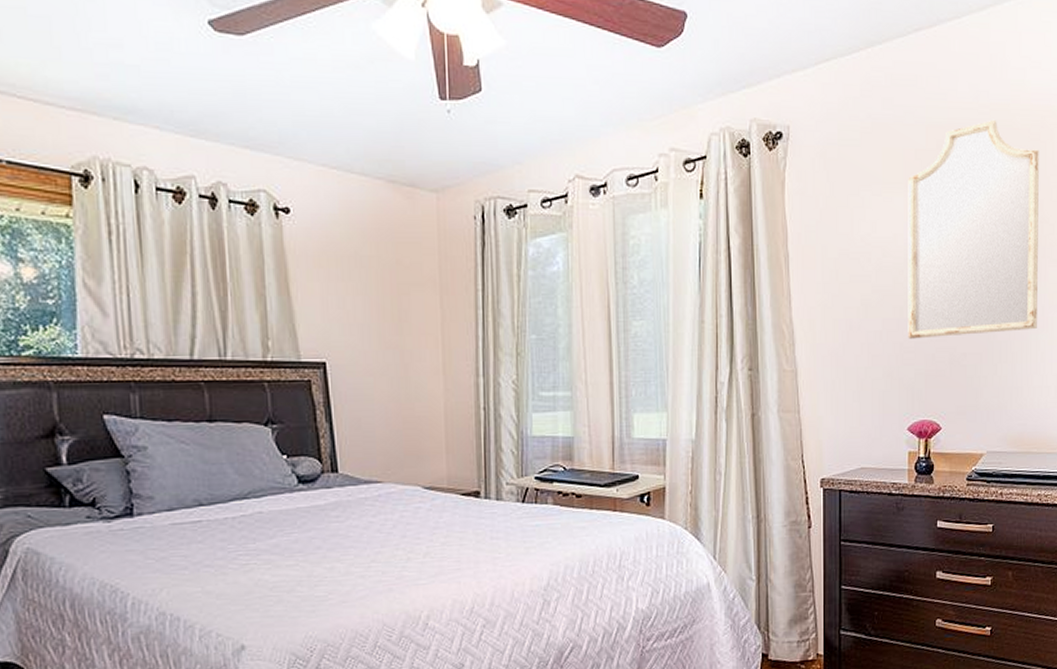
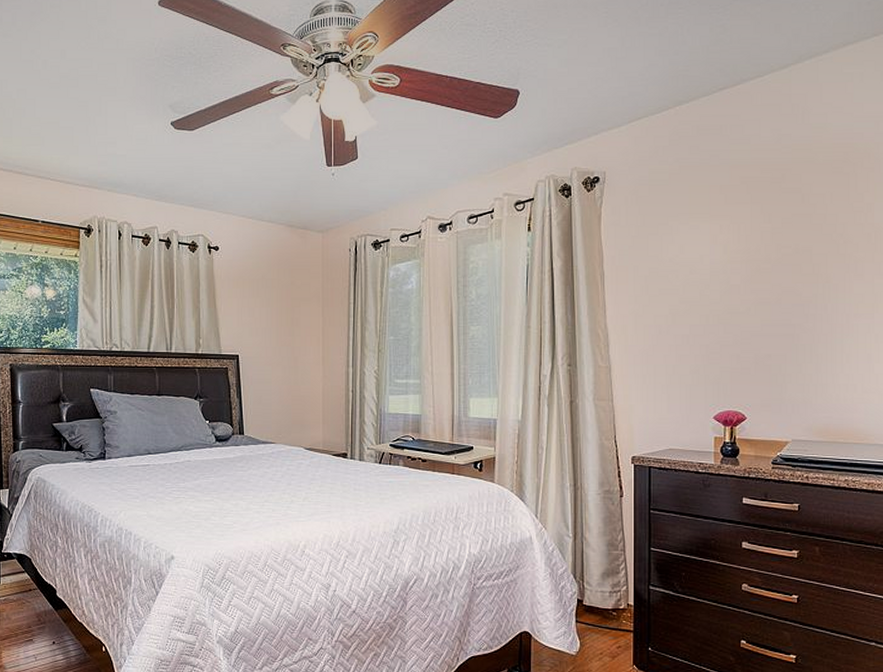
home mirror: present [908,119,1039,339] -> none [713,157,843,342]

